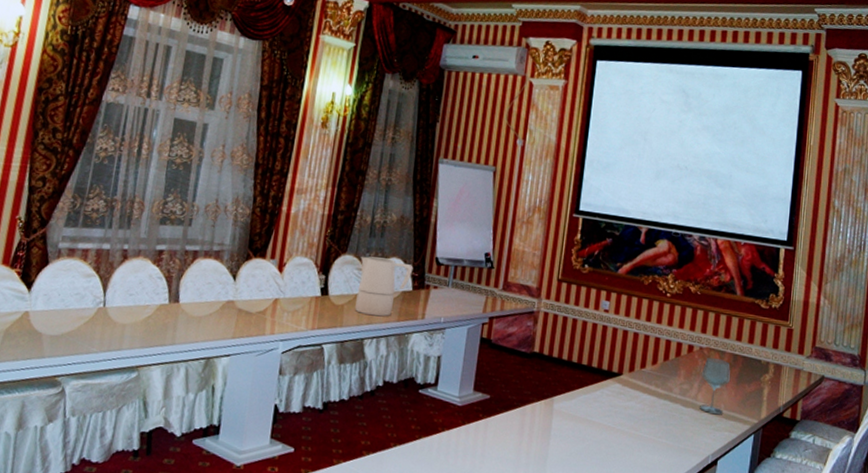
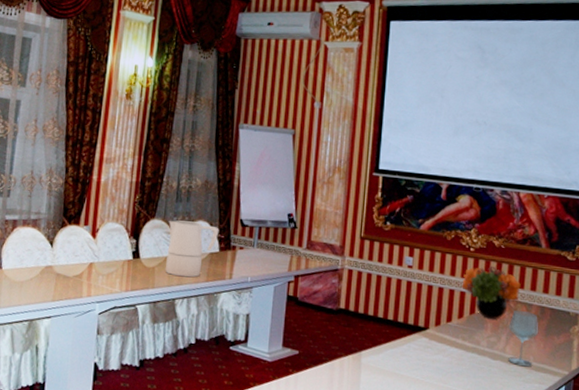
flower arrangement: none [657,311,715,366] -> present [462,265,521,319]

